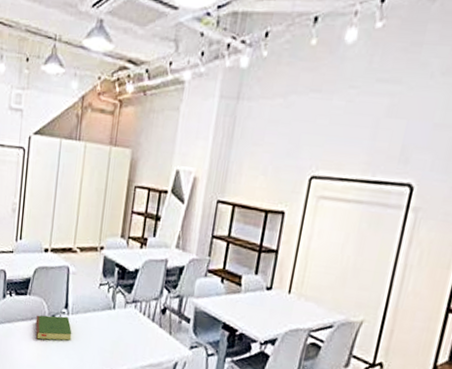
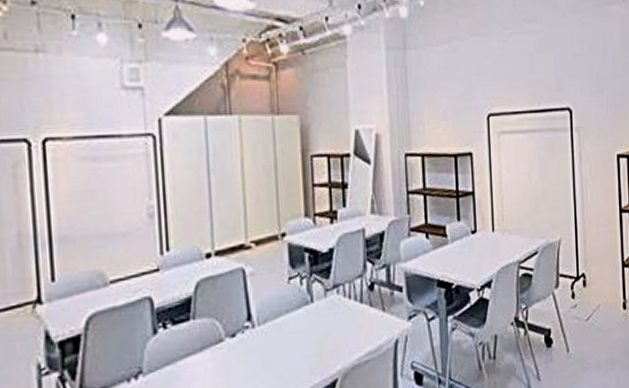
hardcover book: present [35,315,72,341] -> none [208,330,264,373]

